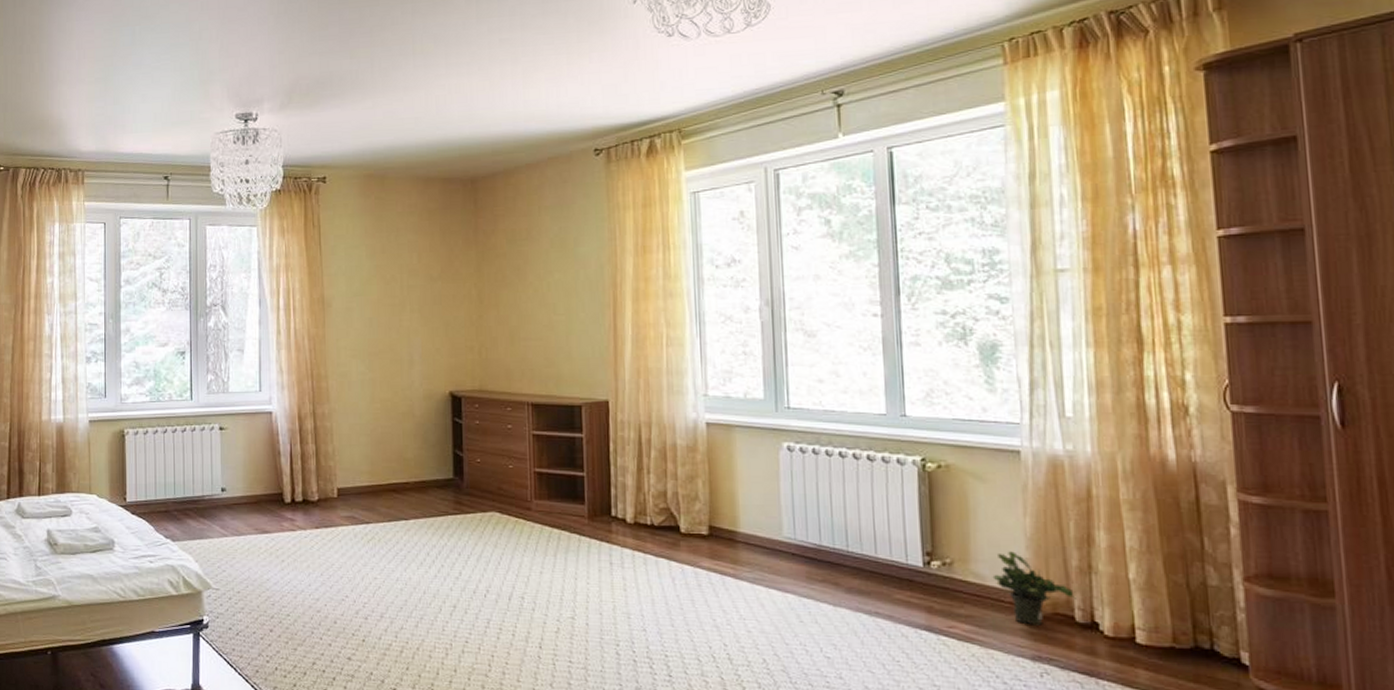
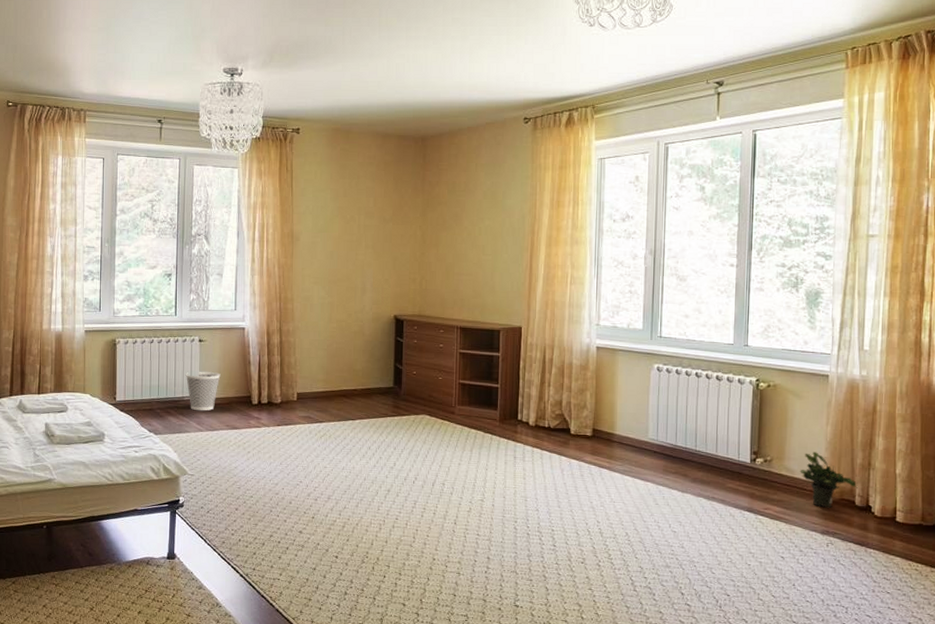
wastebasket: none [205,464,246,513] -> present [185,371,221,411]

